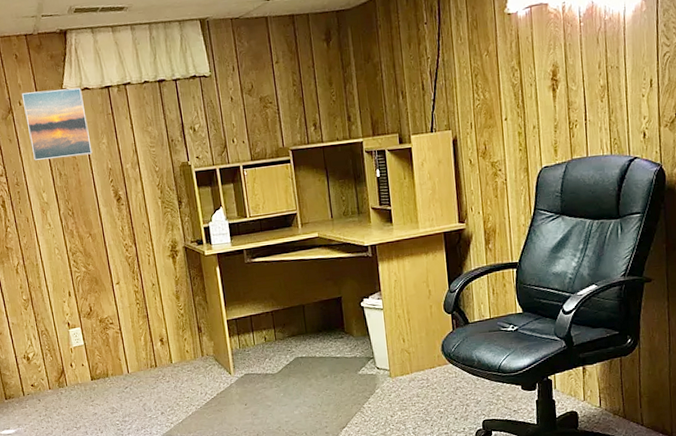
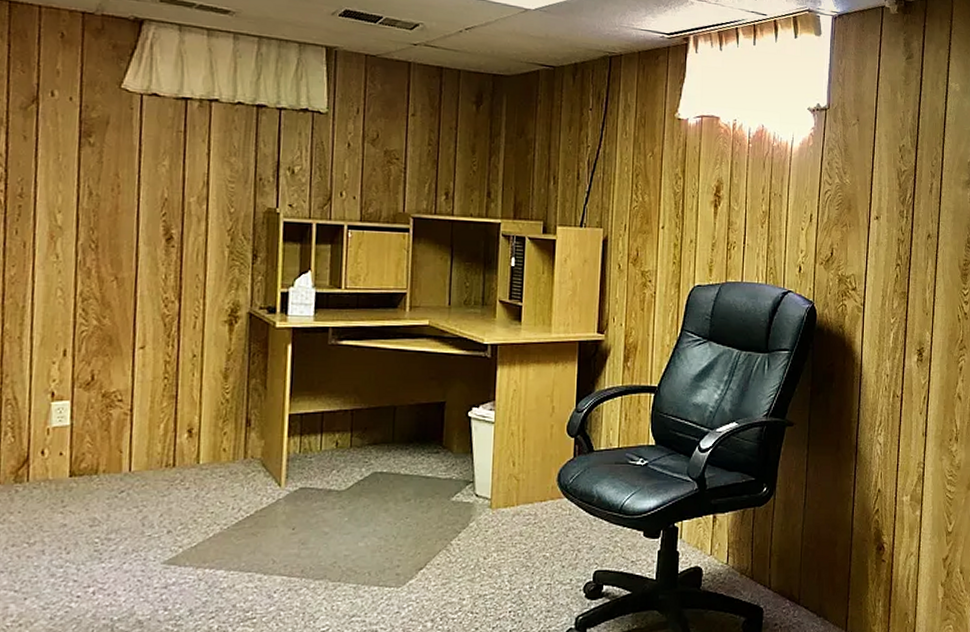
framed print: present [21,87,93,160] -> none [55,81,148,176]

